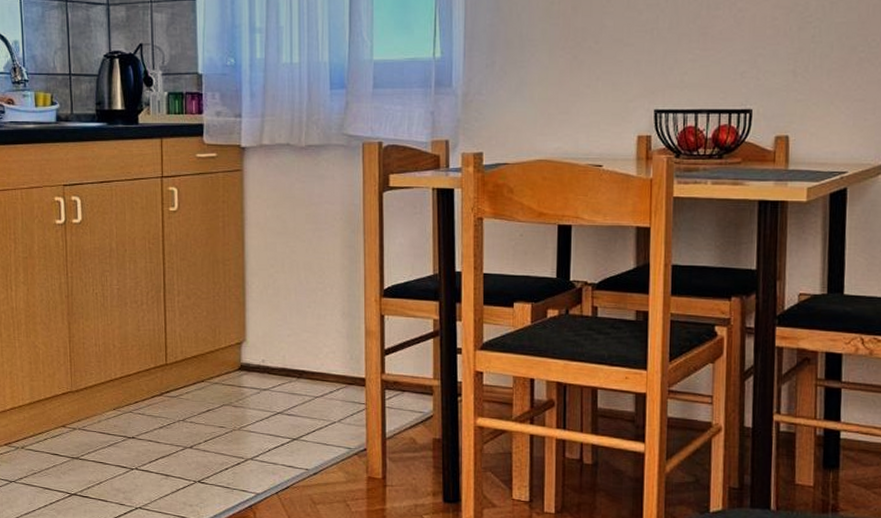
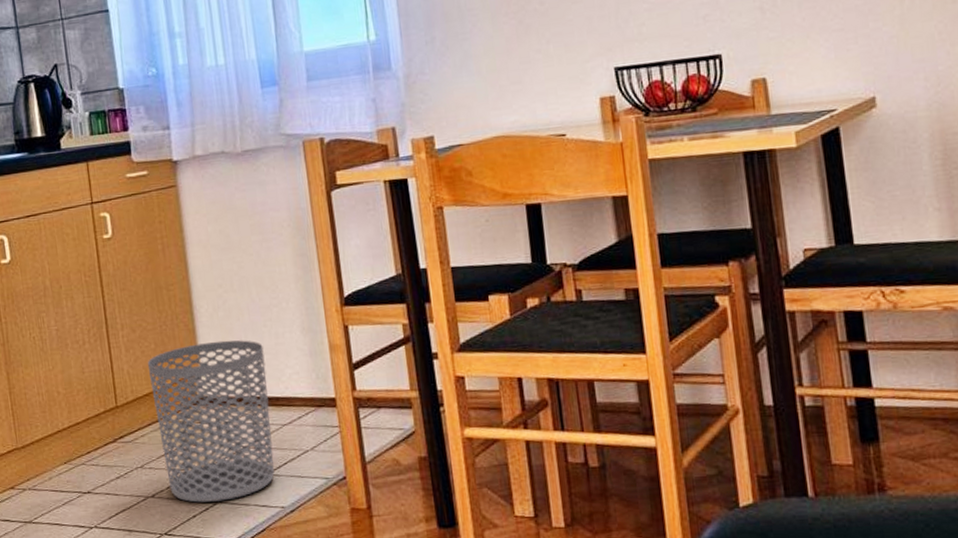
waste bin: none [198,315,305,458] -> present [147,340,275,503]

